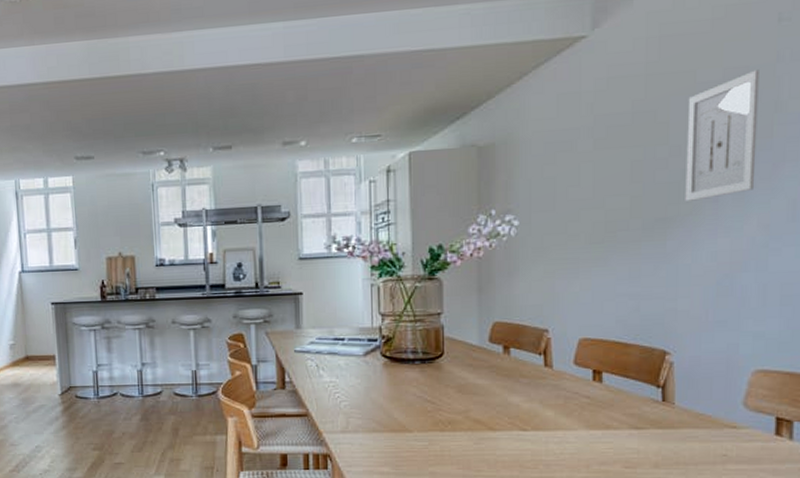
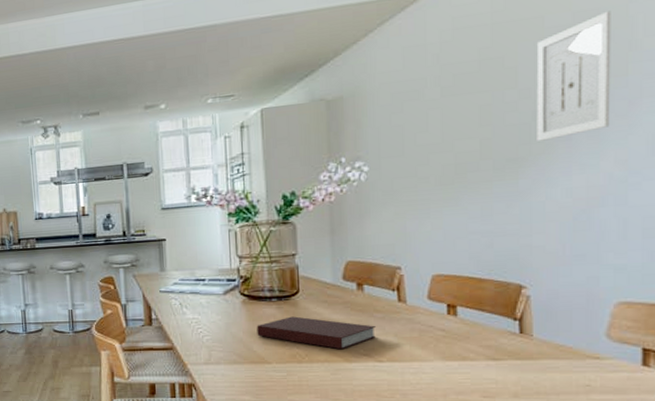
notebook: none [398,381,521,417] -> present [257,316,376,350]

